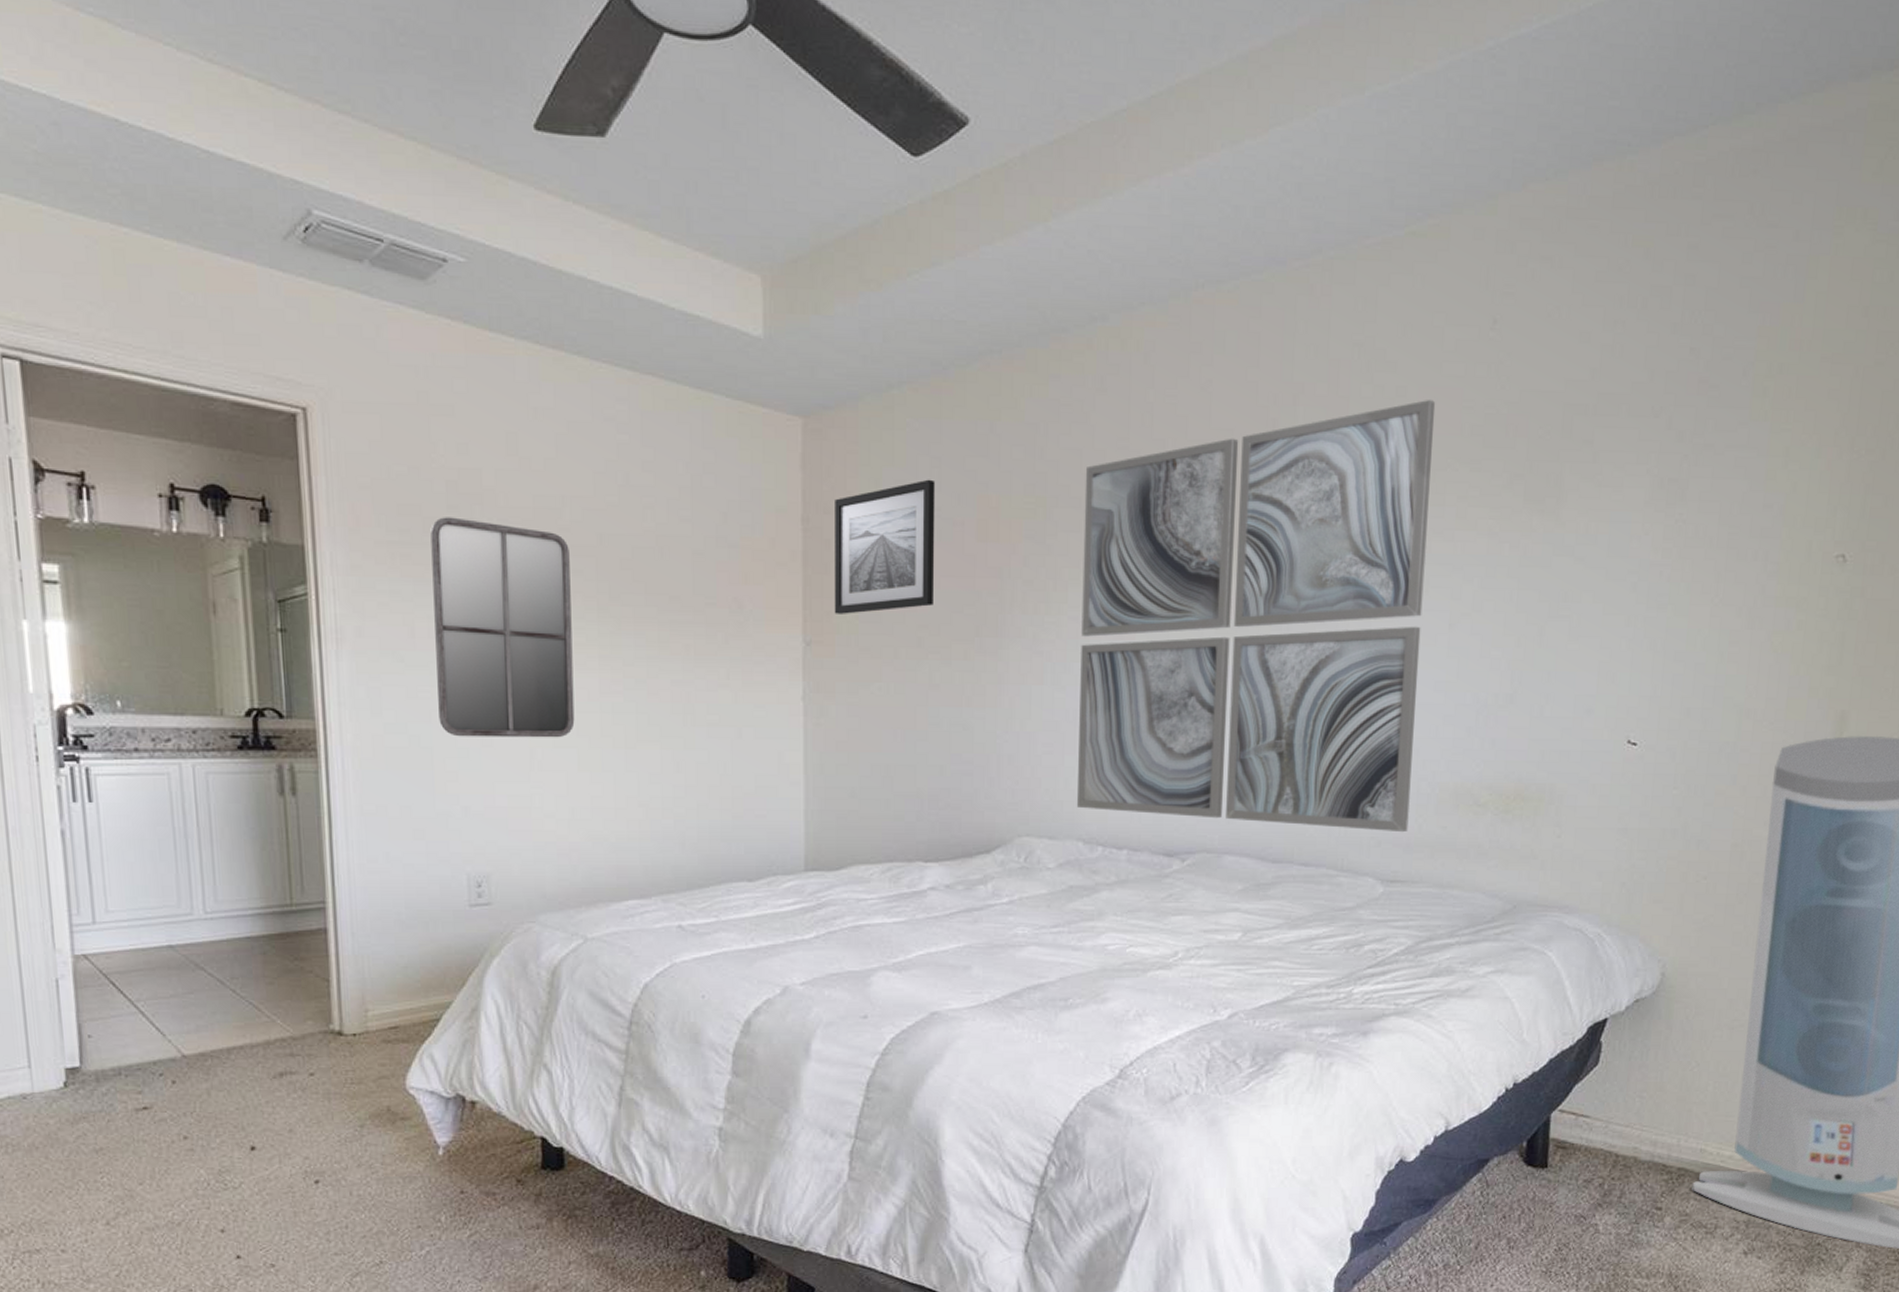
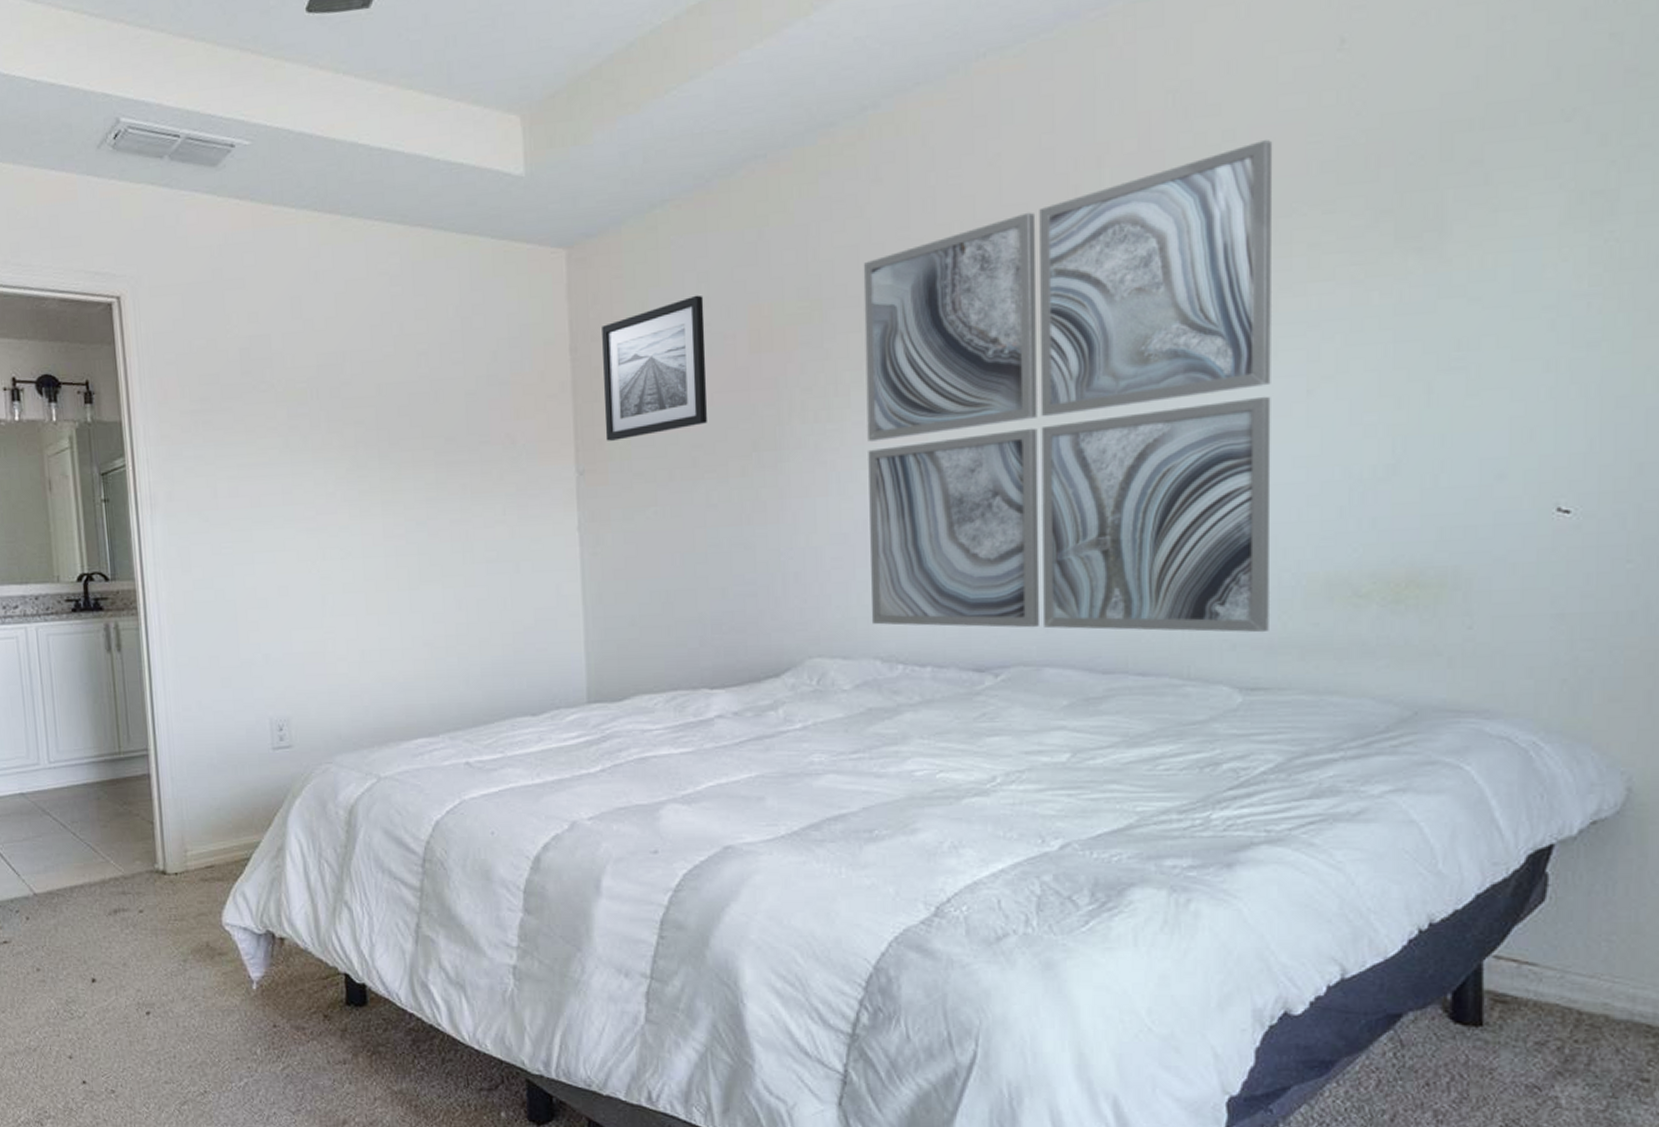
home mirror: present [430,517,575,738] -> none [228,382,362,588]

